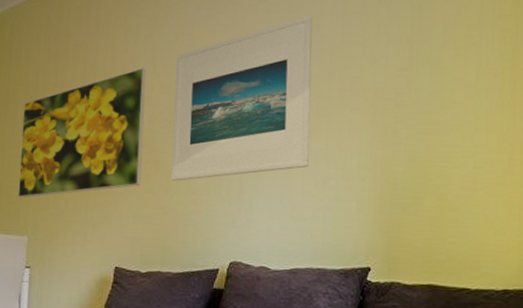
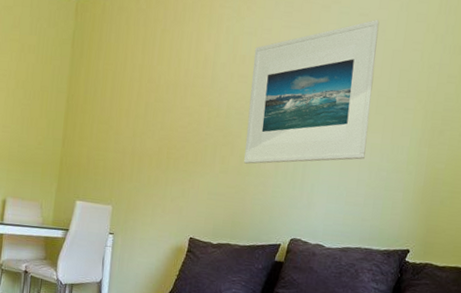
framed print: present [17,67,146,198] -> none [104,56,227,171]

